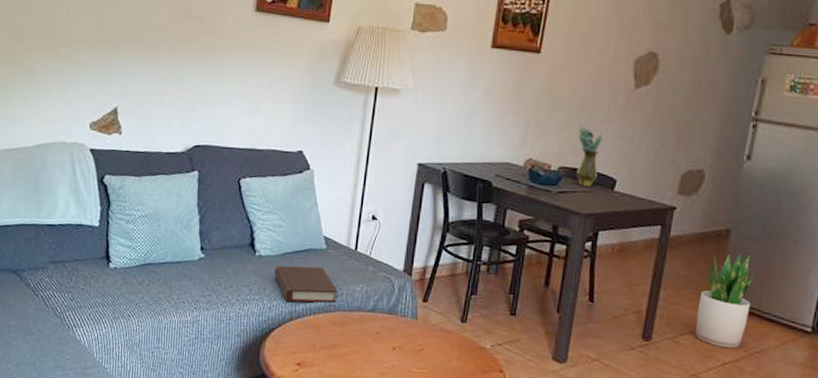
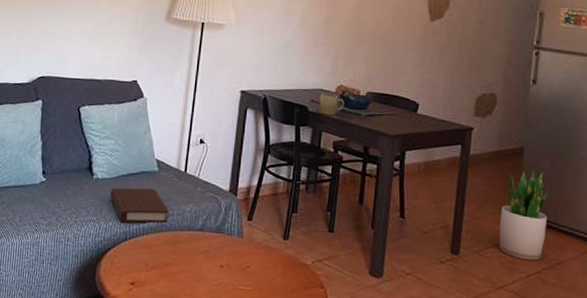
mug: none [504,167,533,192] -> present [319,93,345,115]
vase: present [576,125,602,187] -> none [383,54,404,110]

